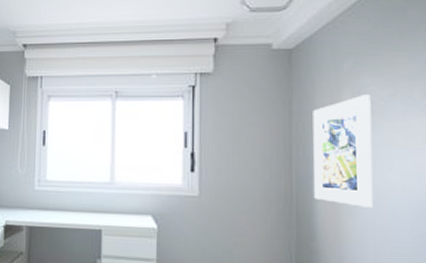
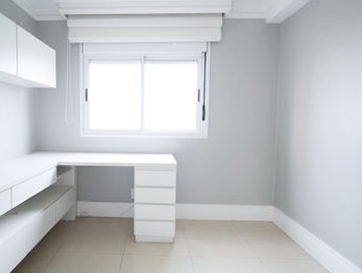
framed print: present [313,95,373,208] -> none [289,60,334,144]

